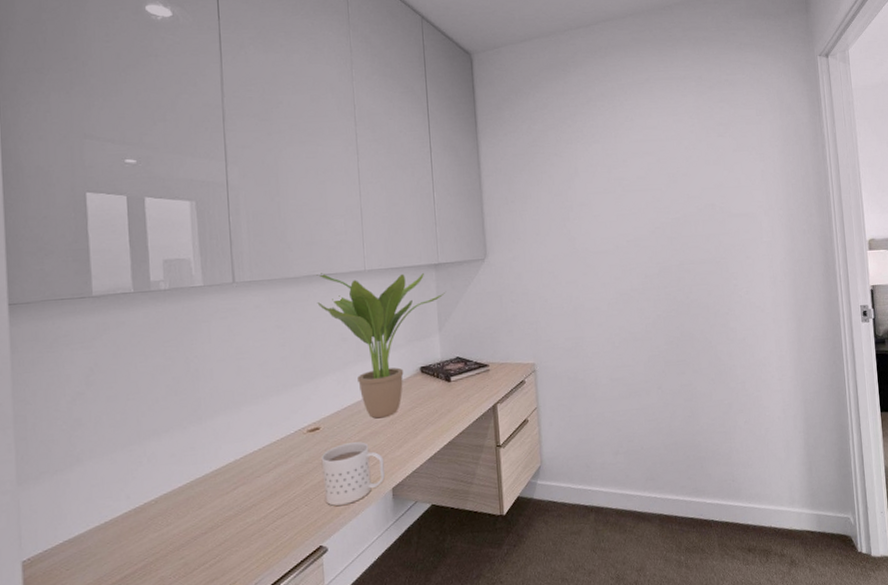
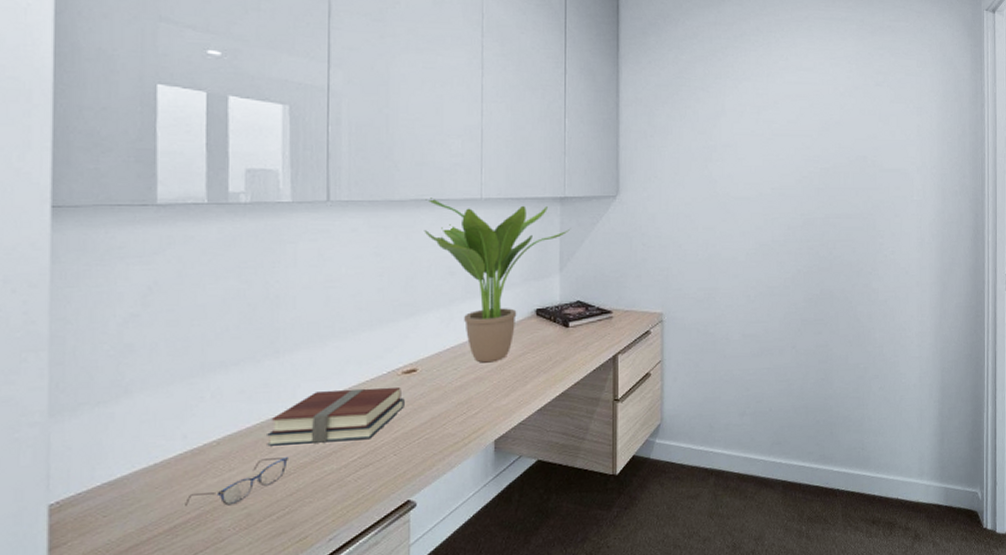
glasses: none [132,511,217,558] -> present [185,457,290,506]
books: none [196,444,311,503] -> present [267,387,405,446]
mug: present [321,442,386,506] -> none [416,387,489,457]

